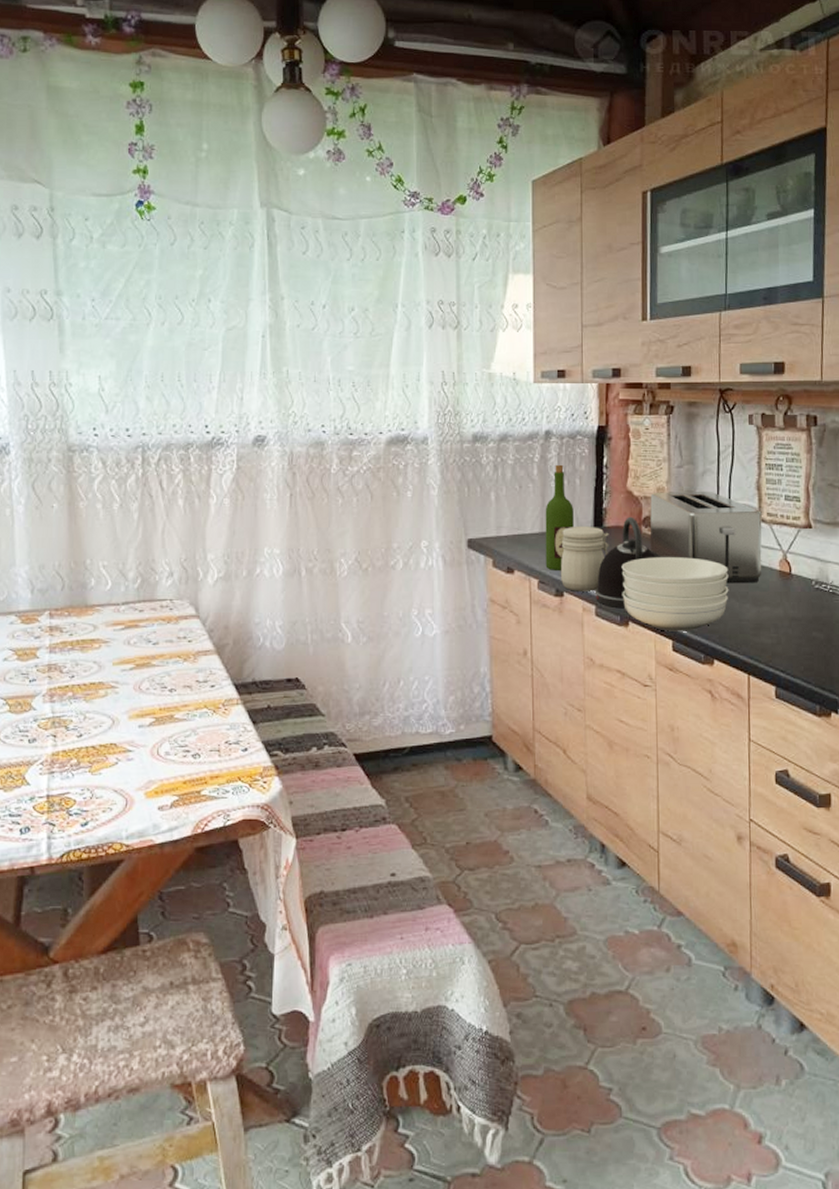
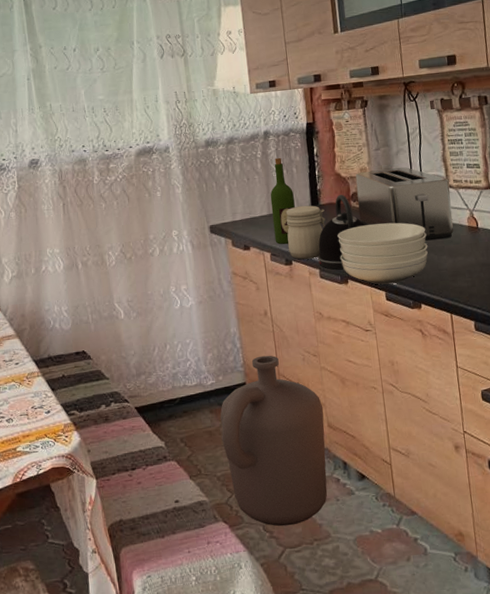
water jug: none [455,704,584,917] -> present [220,355,328,526]

